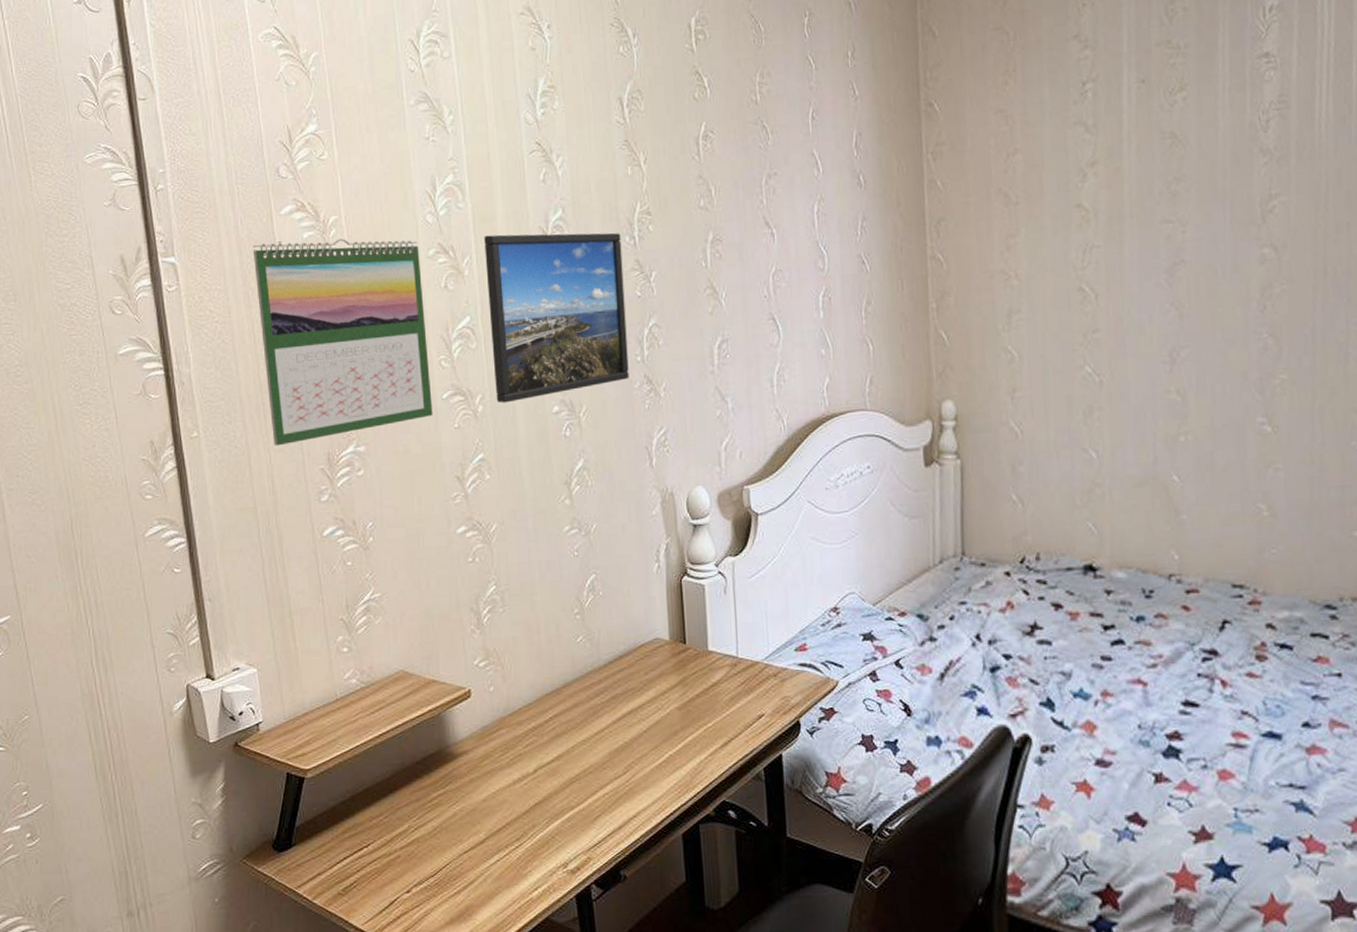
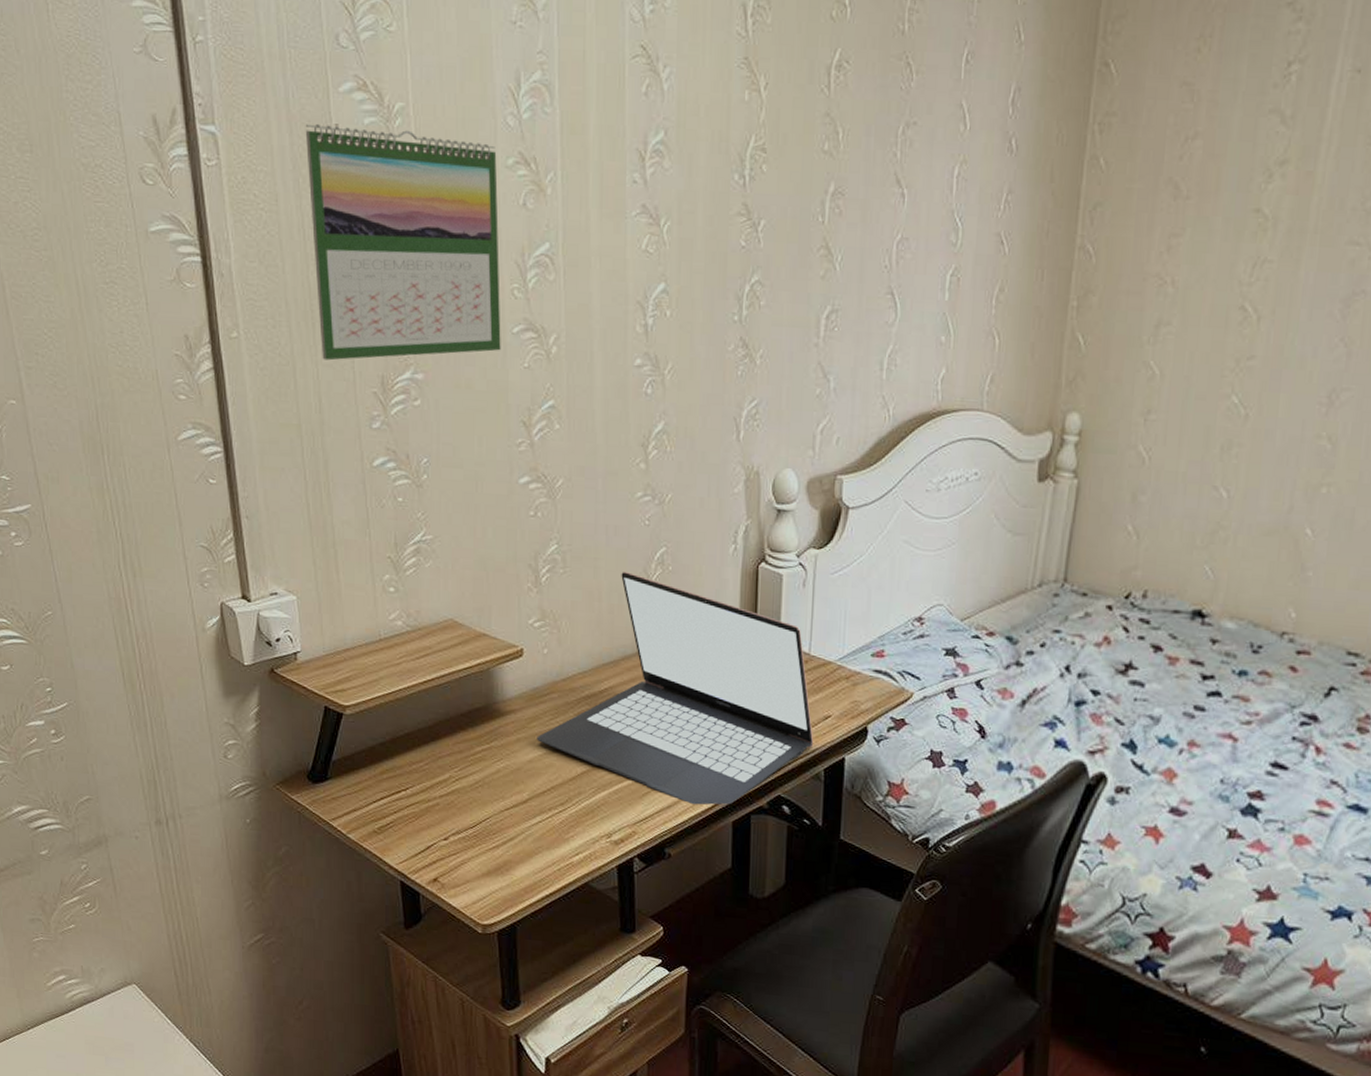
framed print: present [484,232,629,403] -> none [571,150,729,348]
laptop: none [489,601,751,822] -> present [537,571,814,805]

